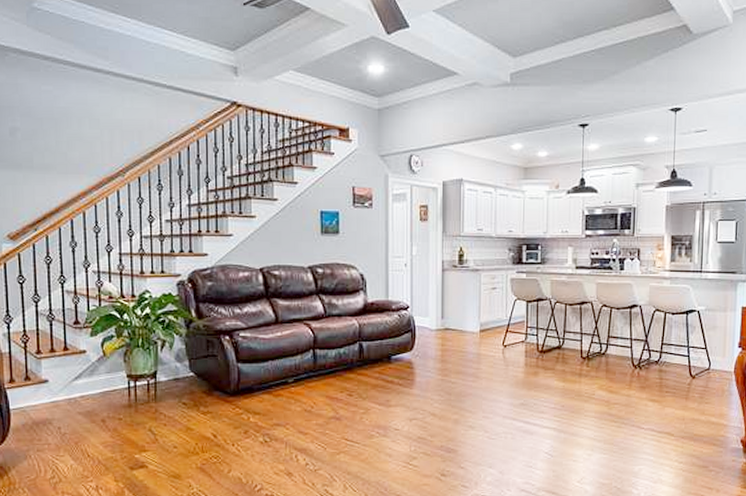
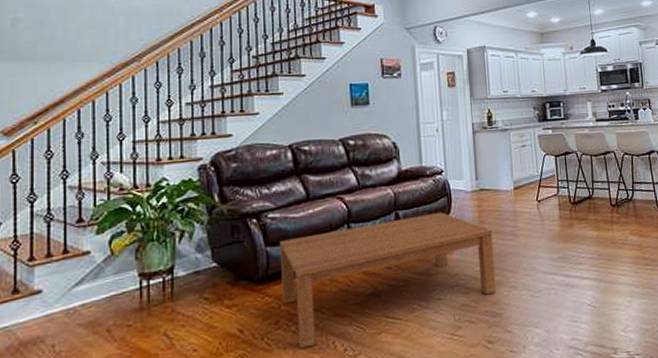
coffee table: none [249,347,454,458] -> present [279,212,497,349]

